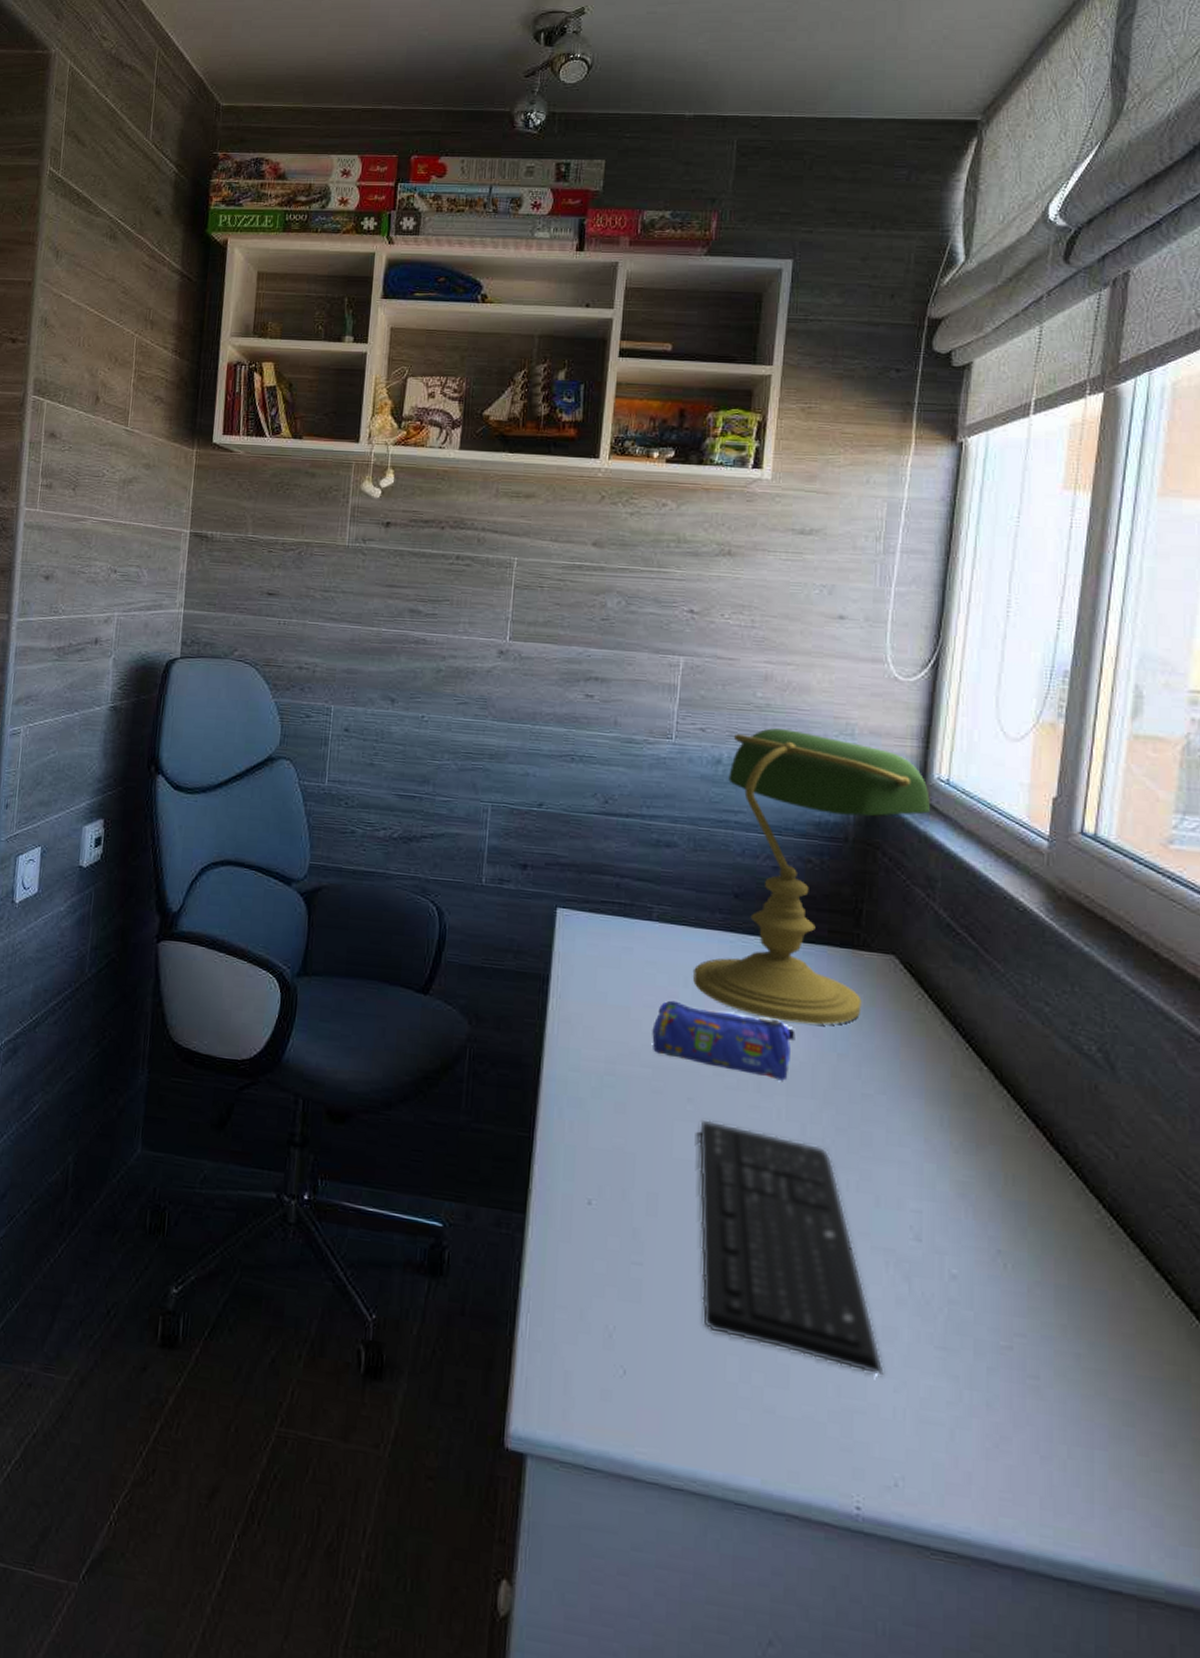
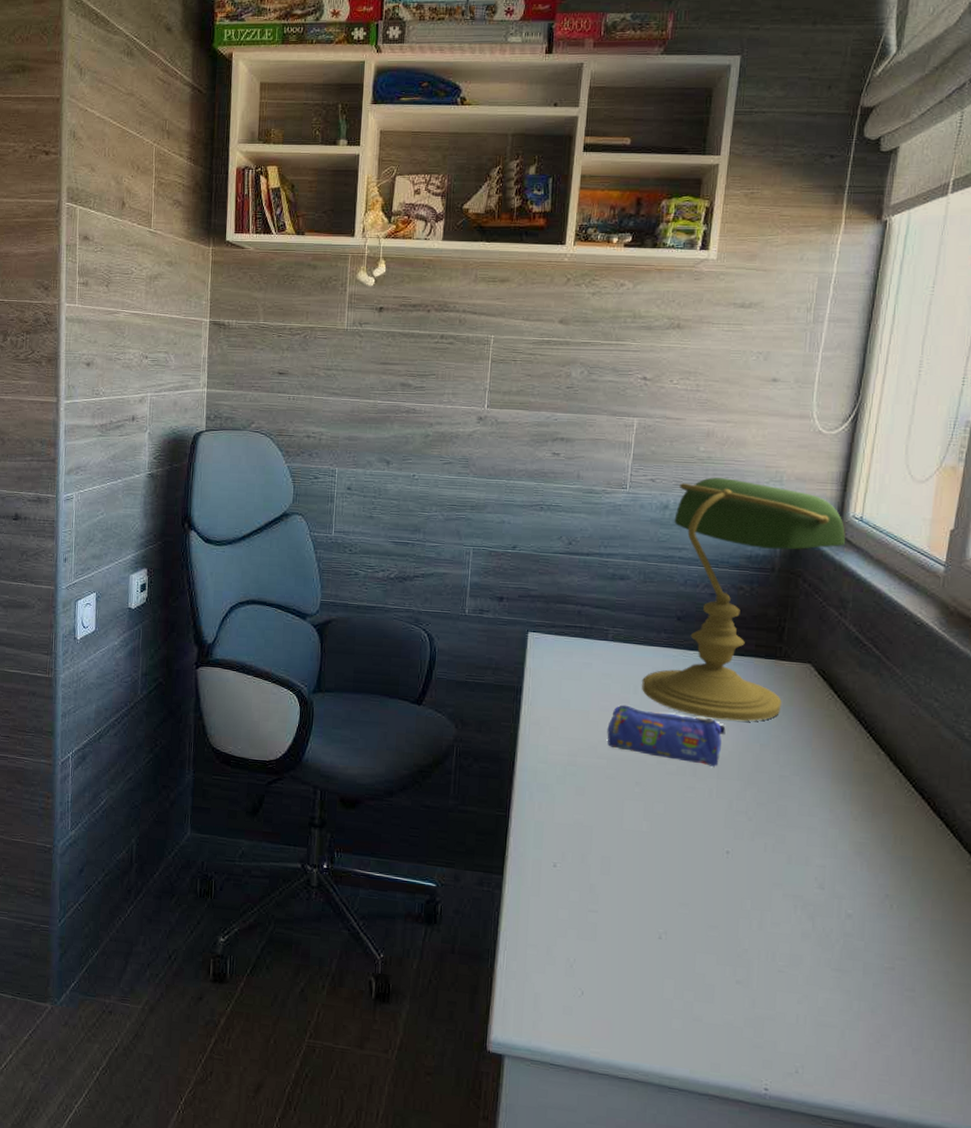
keyboard: present [698,1119,884,1375] -> none [644,798,790,991]

